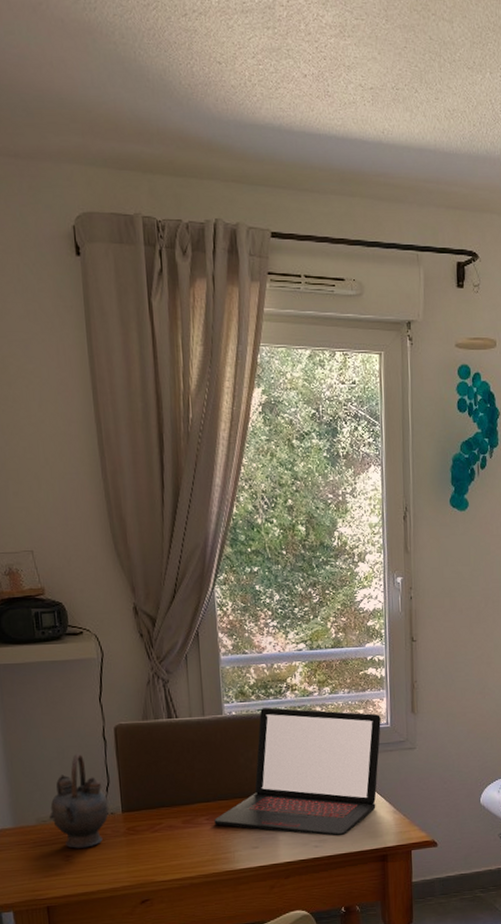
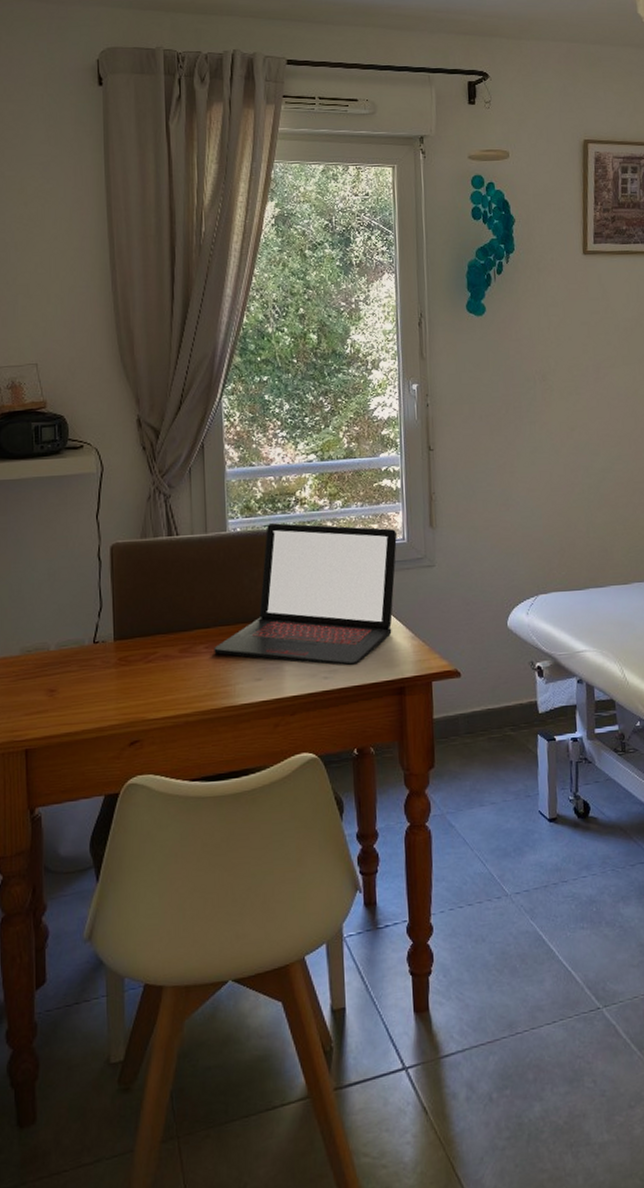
teapot: present [48,753,109,849] -> none [34,575,101,682]

